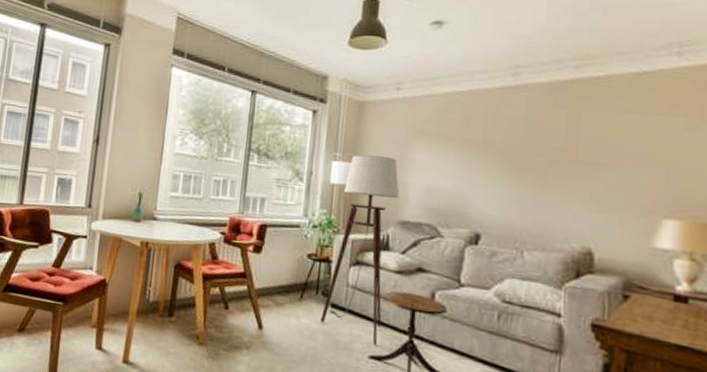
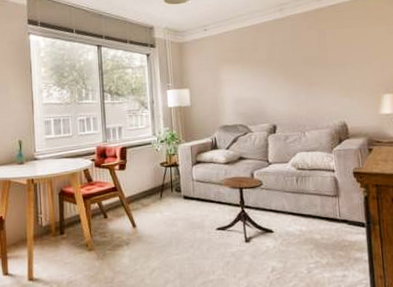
floor lamp: present [321,154,400,346] -> none [178,81,221,220]

